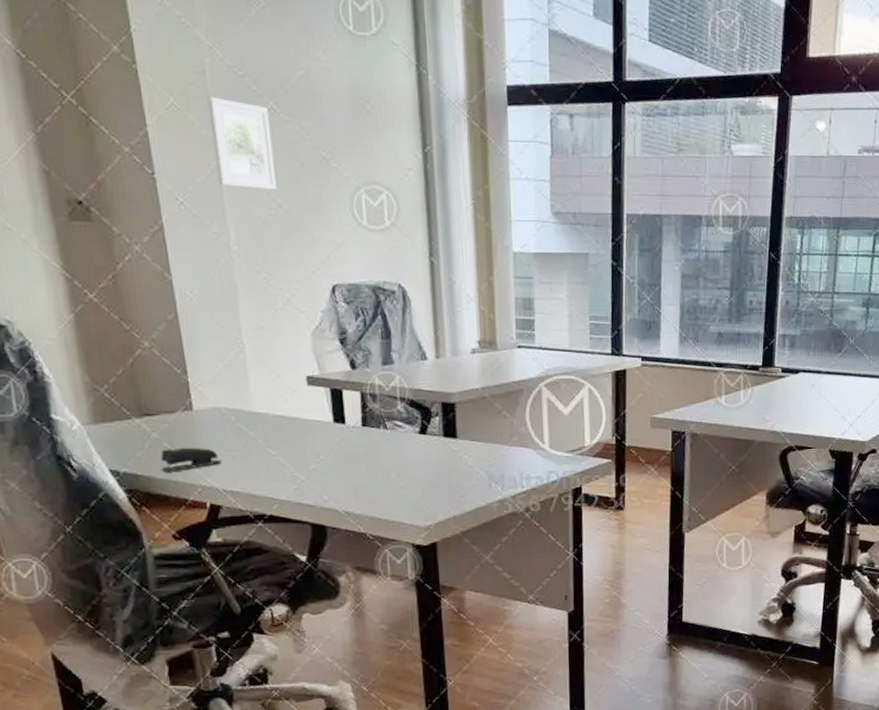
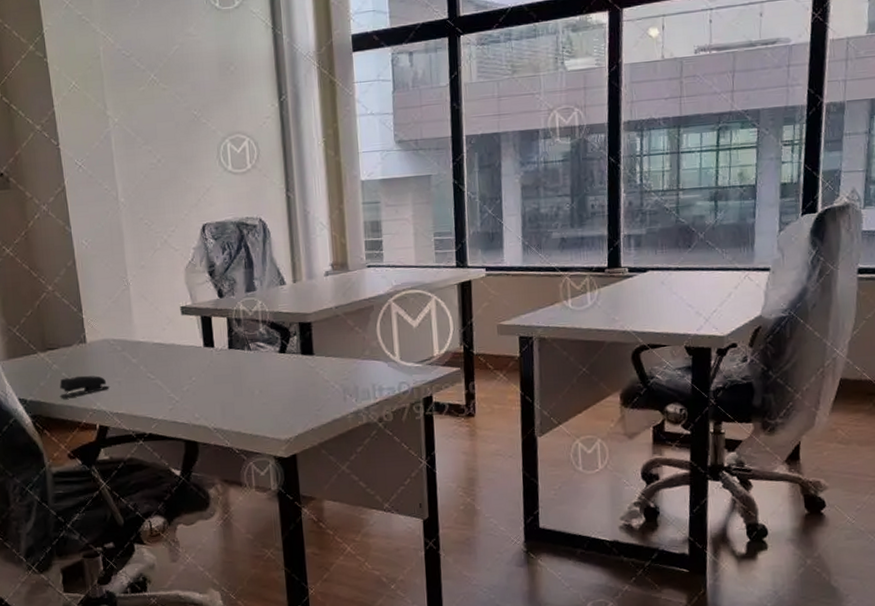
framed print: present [207,97,277,191] -> none [101,76,157,149]

